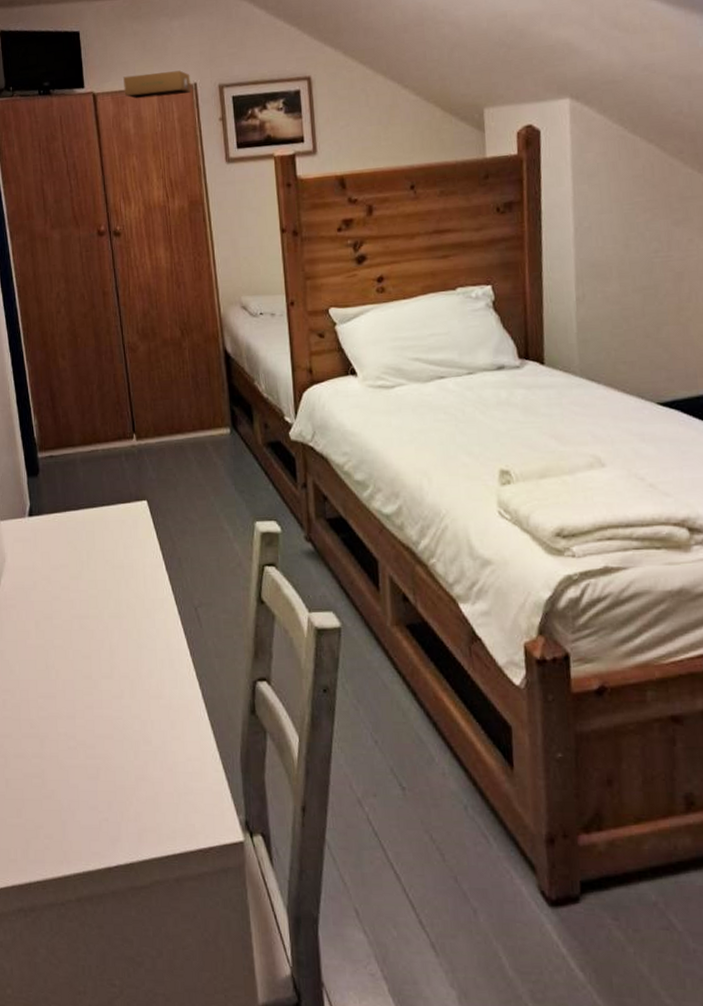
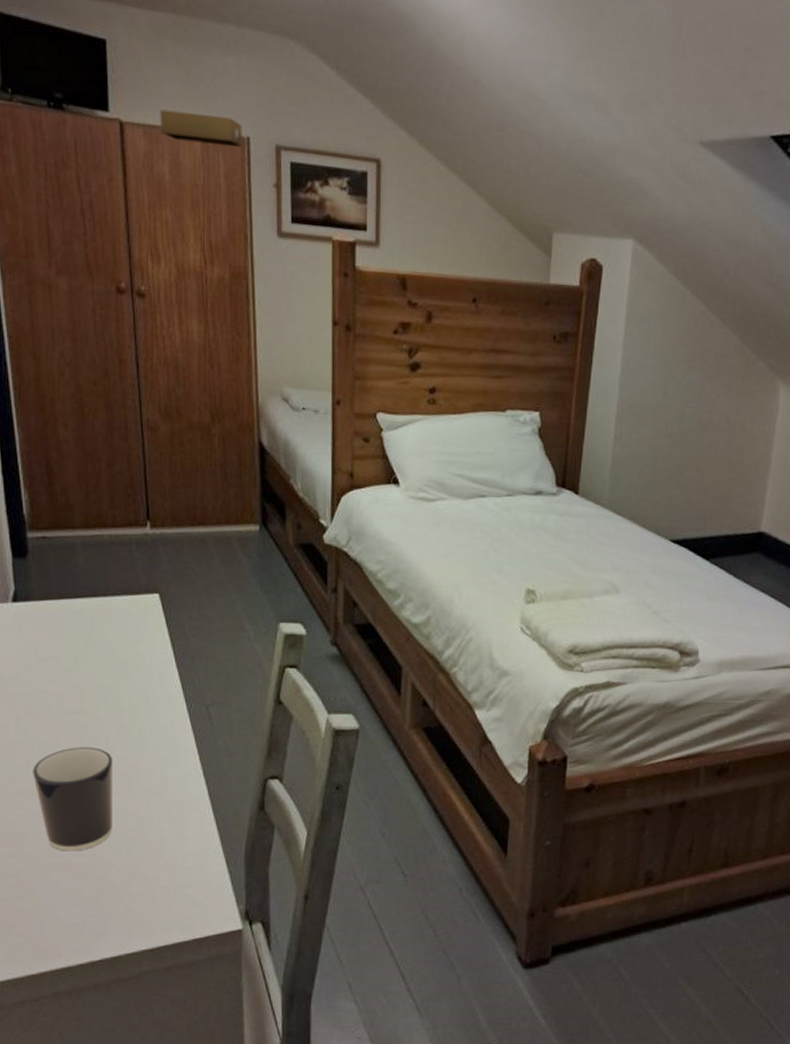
mug: none [50,650,120,753] -> present [33,747,114,851]

